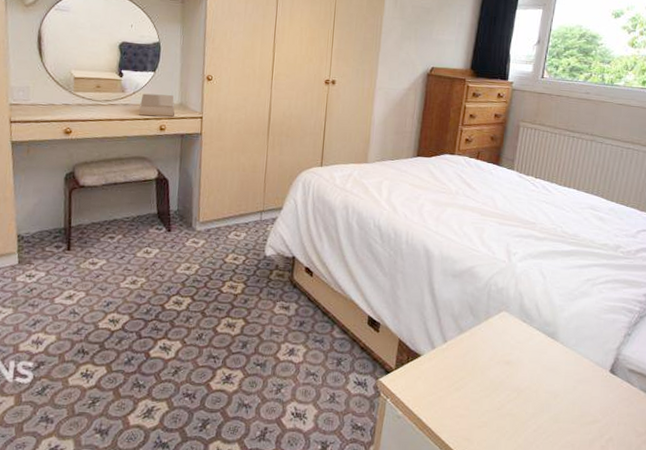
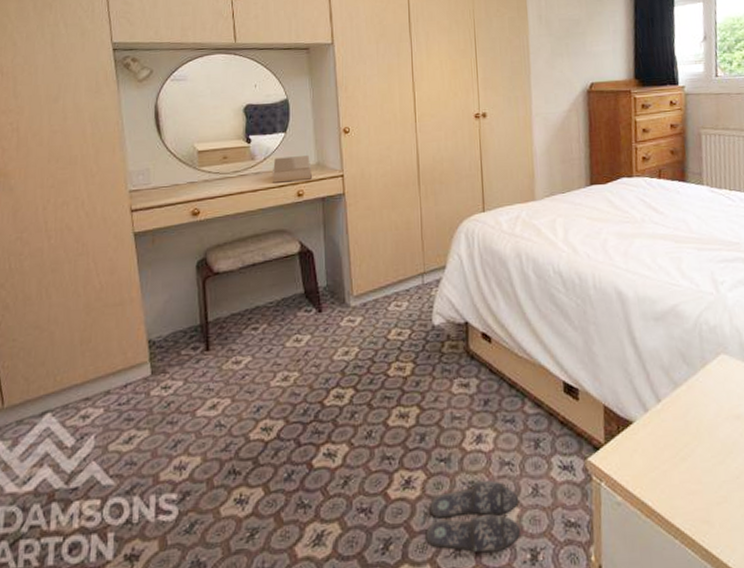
slippers: none [237,385,317,441] -> present [426,480,520,553]

